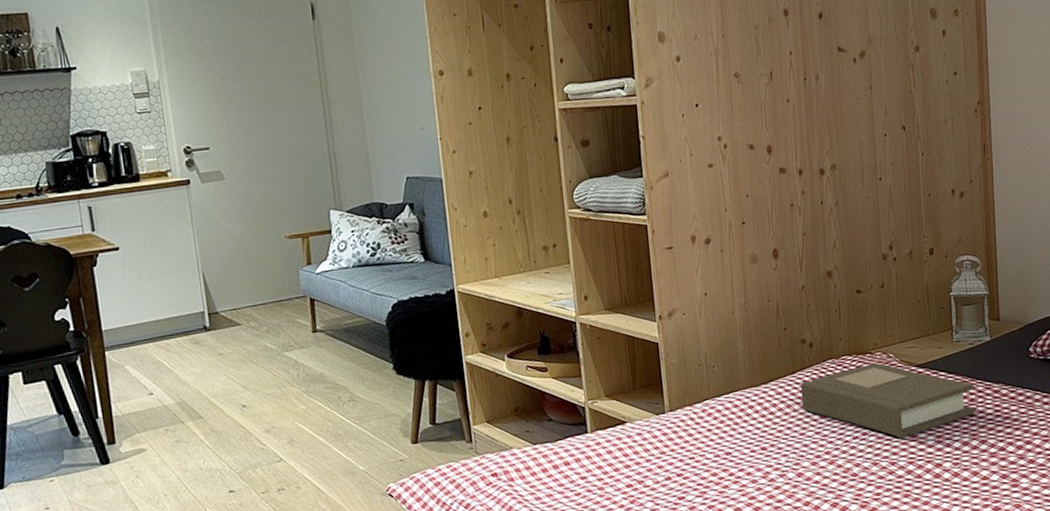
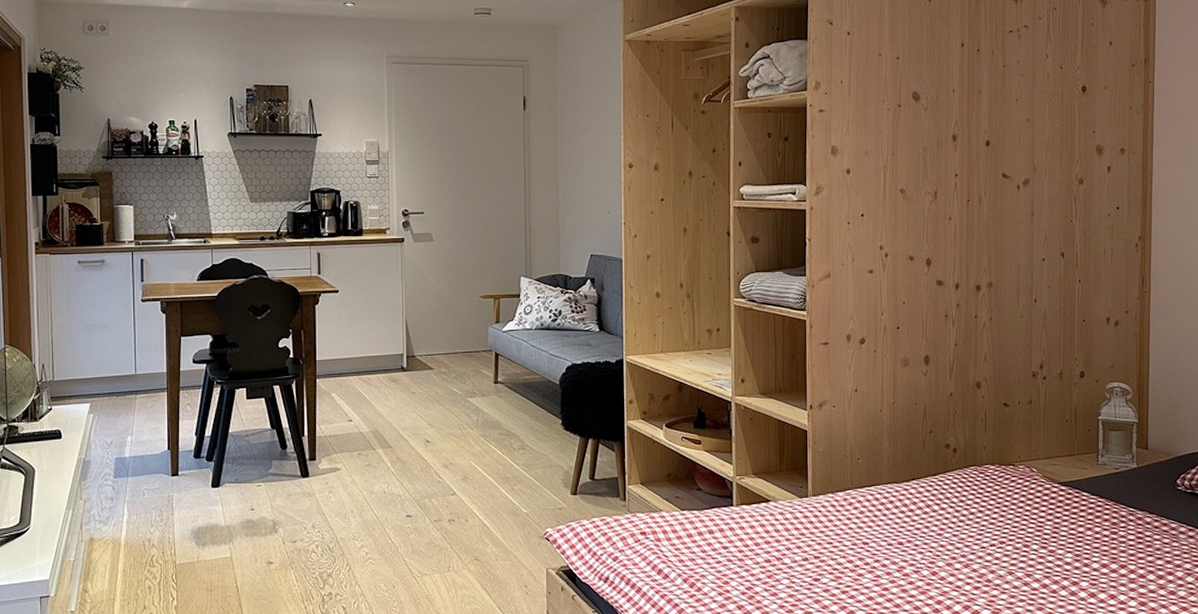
book: present [800,363,976,439] -> none [941,476,1118,552]

